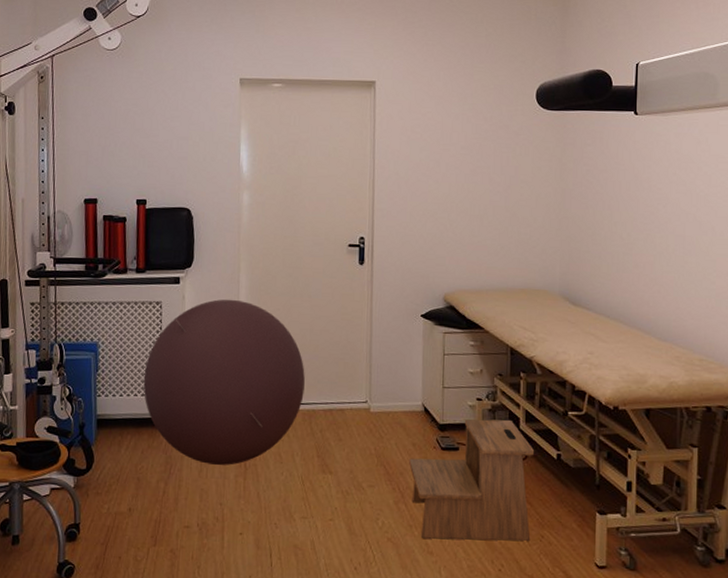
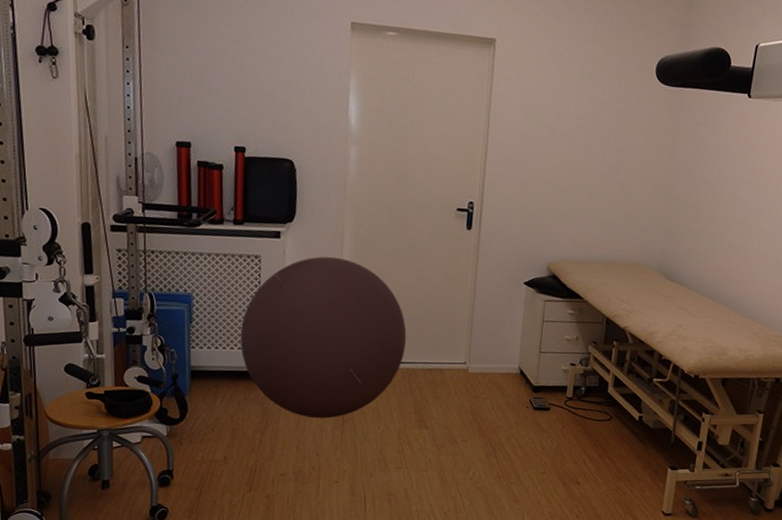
step stool: present [409,419,535,541] -> none [502,382,619,492]

